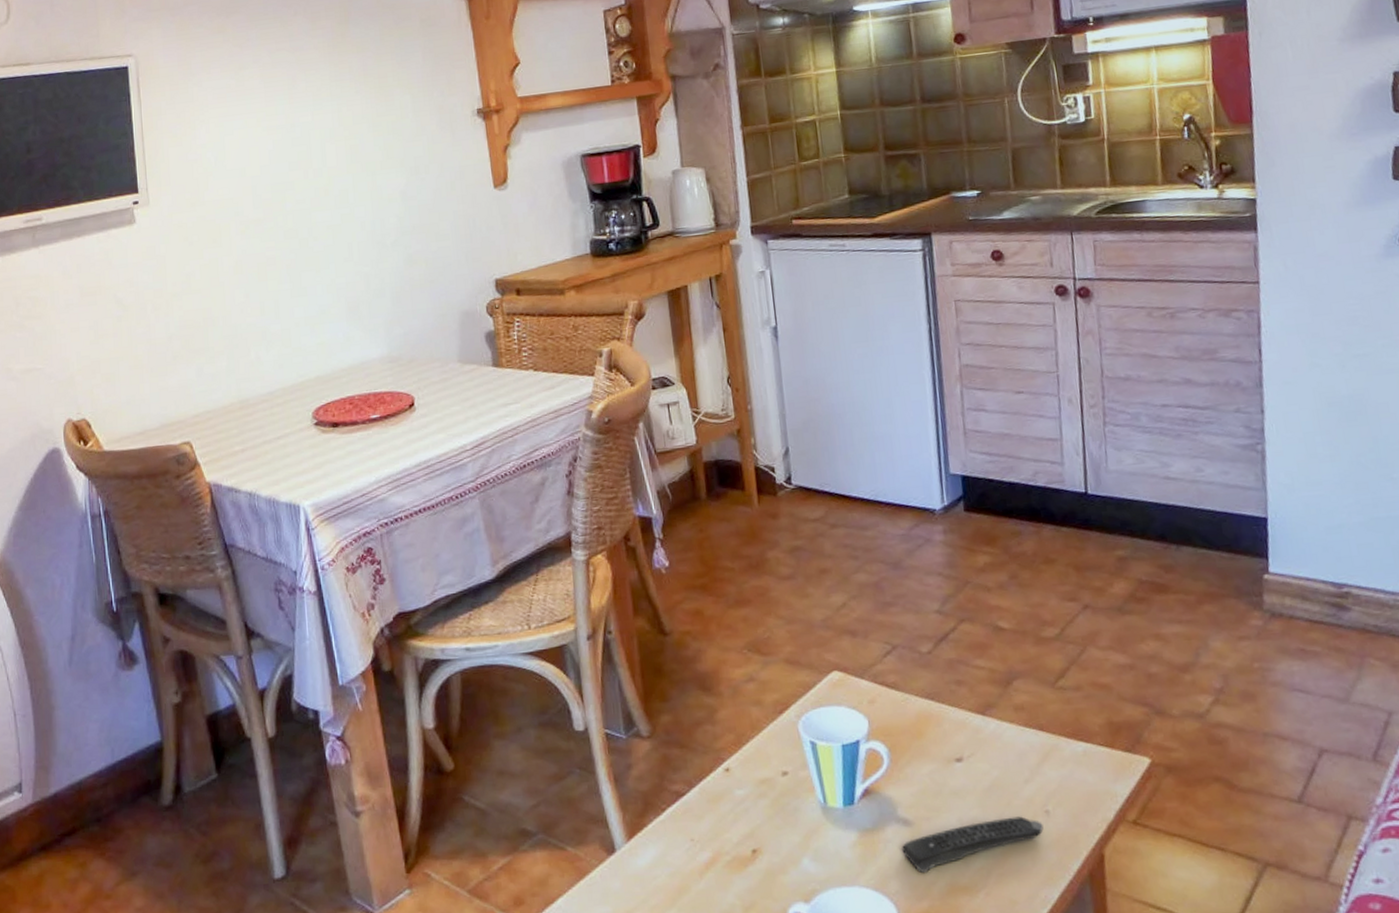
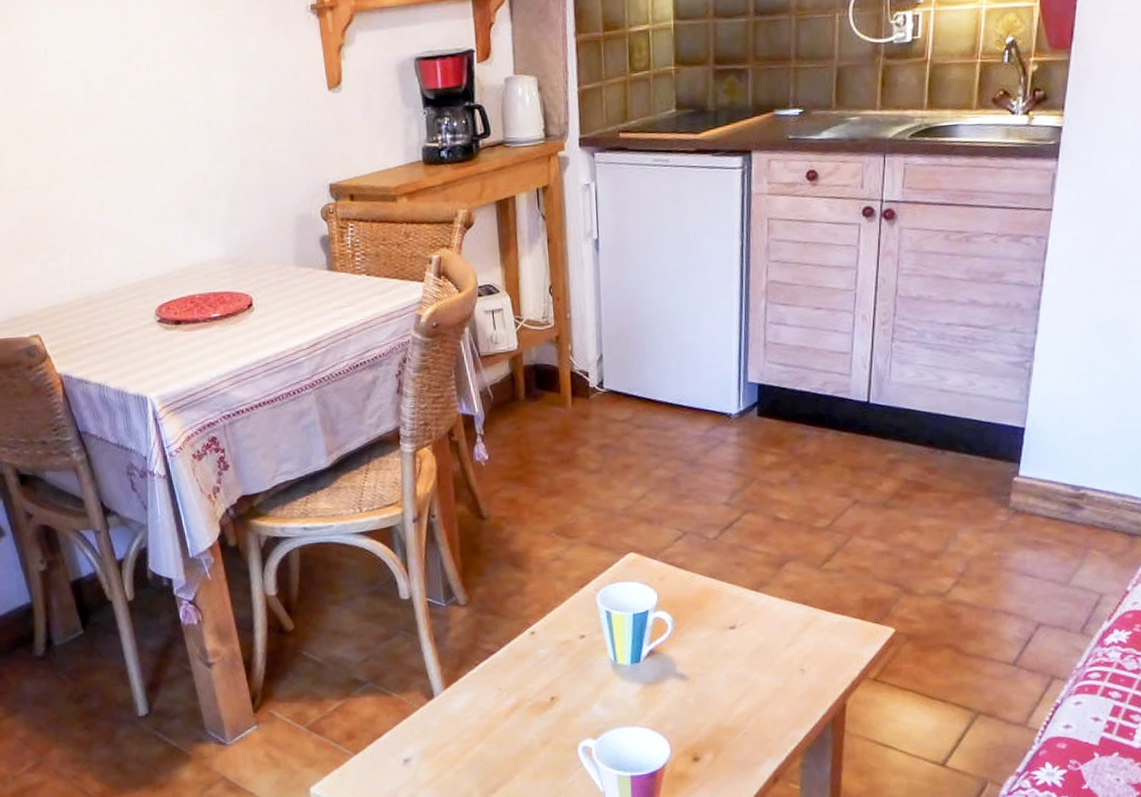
remote control: present [902,816,1044,873] -> none [678,673,798,717]

